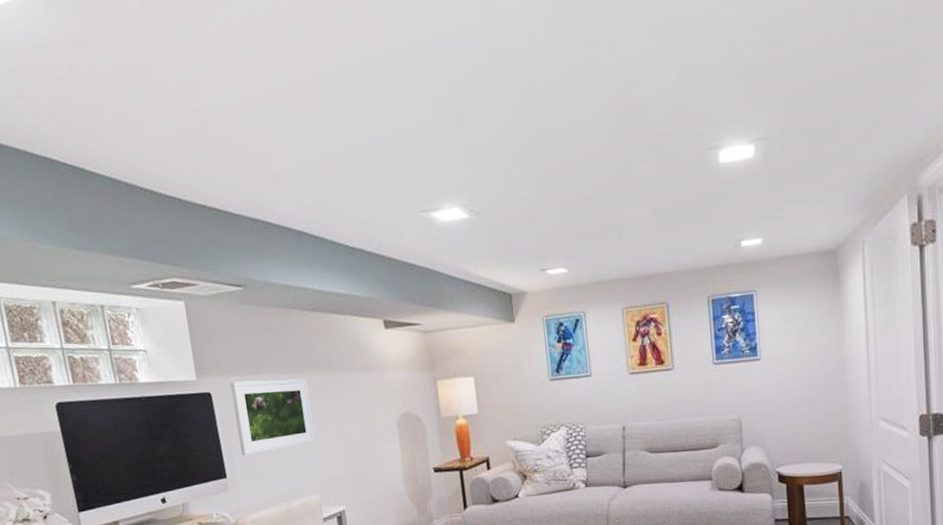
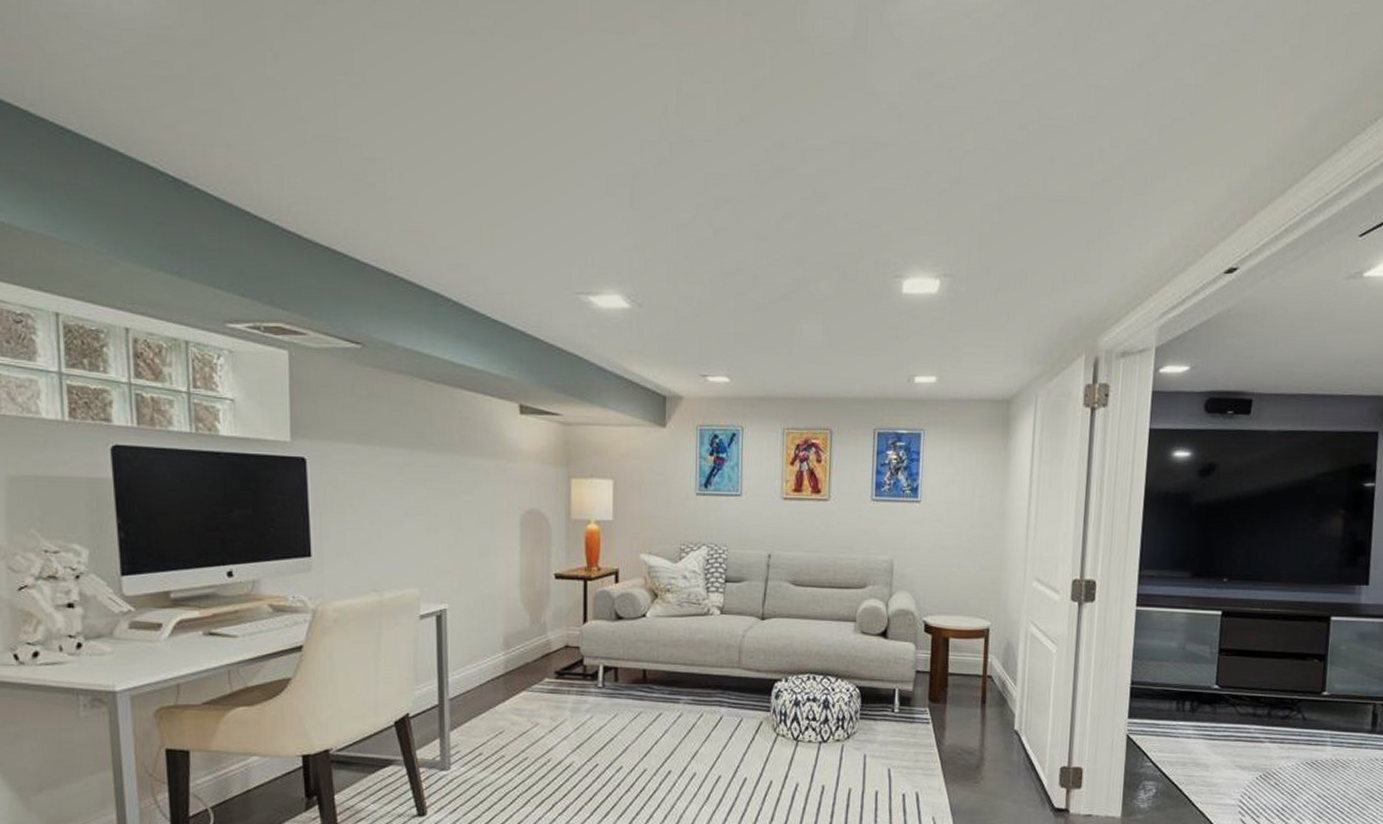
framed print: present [229,378,316,456] -> none [330,448,423,534]

